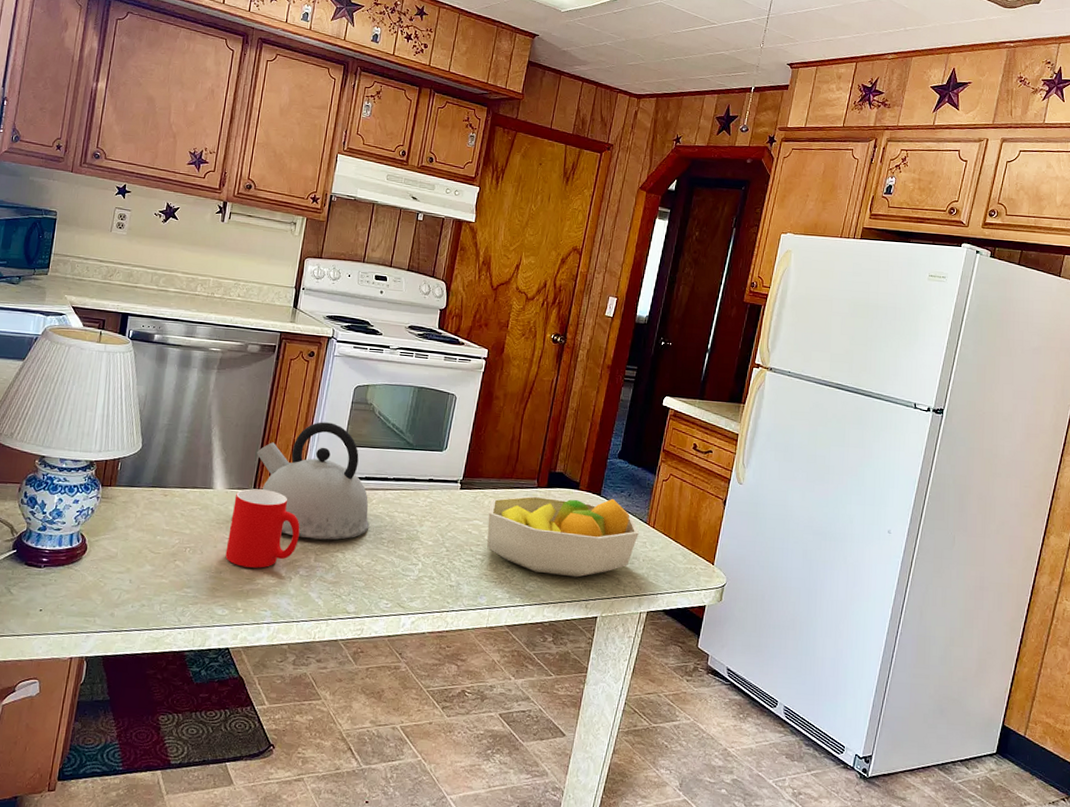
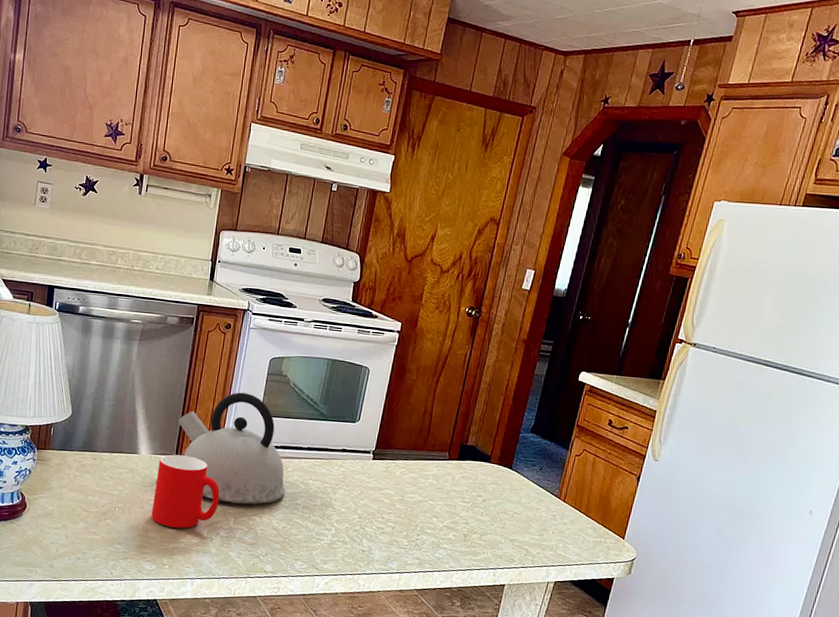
fruit bowl: present [486,496,639,578] -> none [397,467,549,547]

